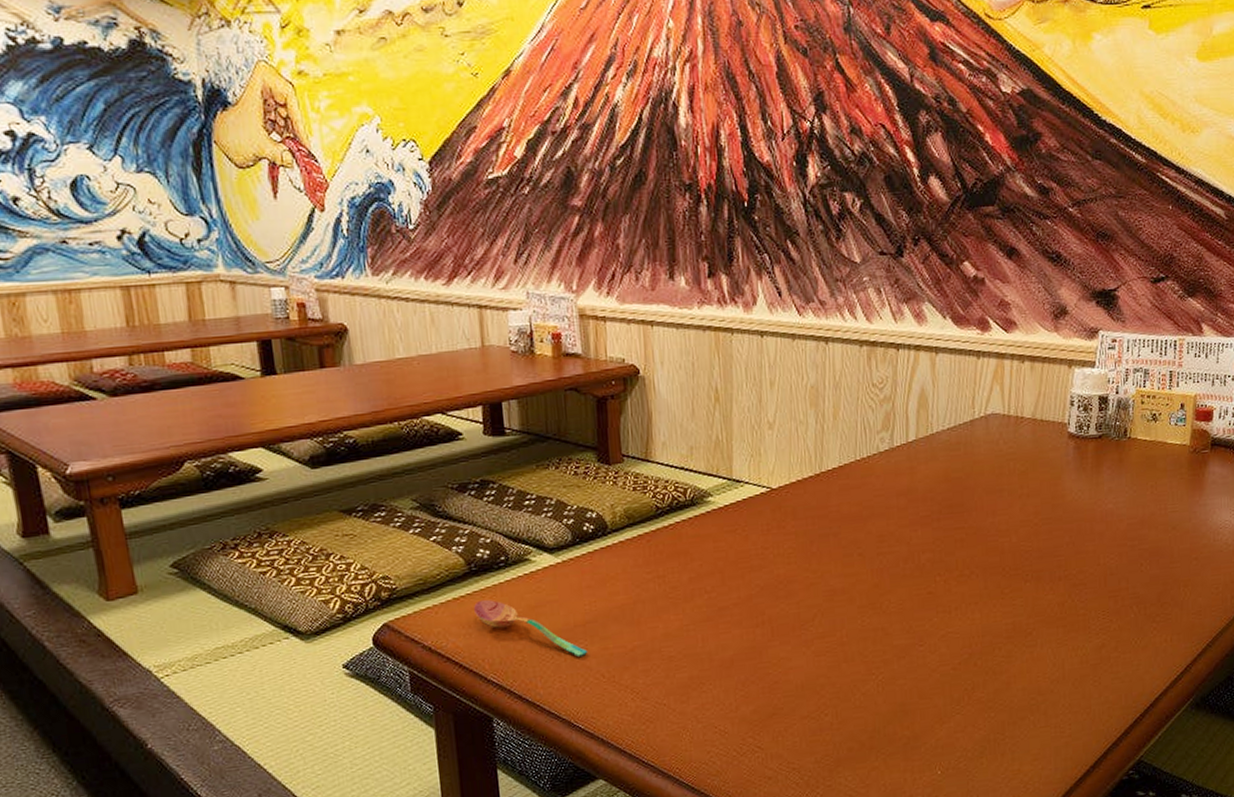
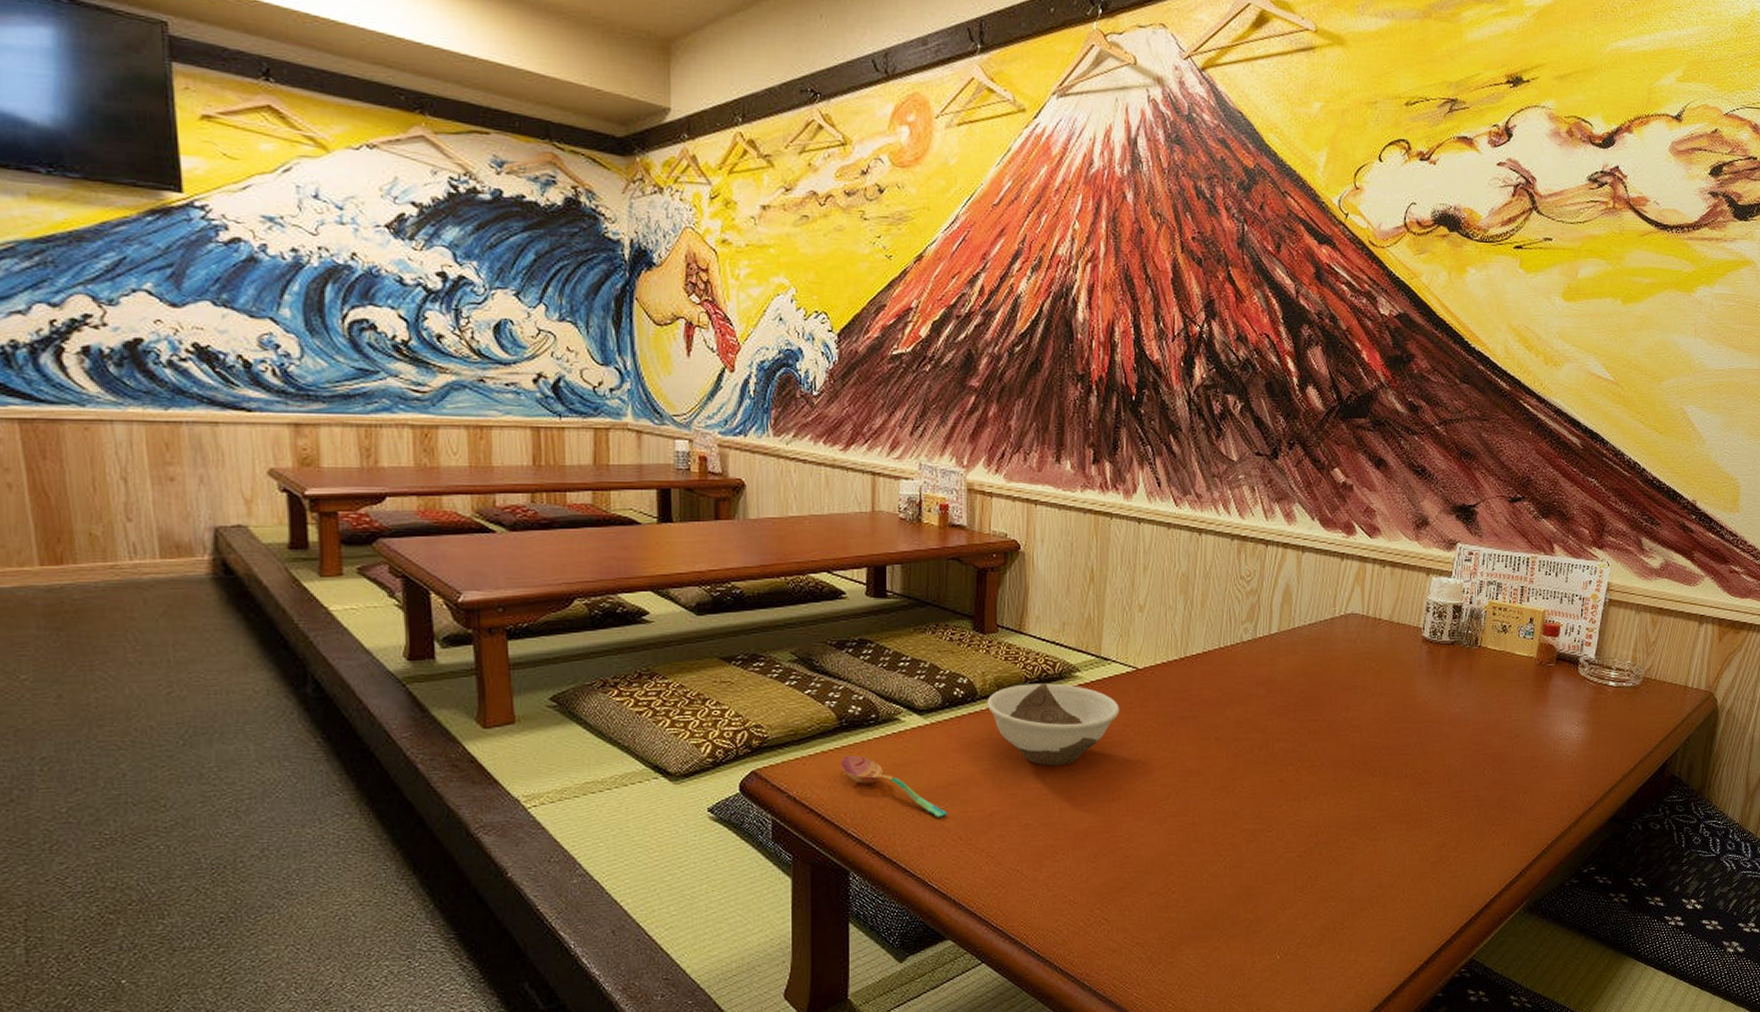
bowl: none [618,510,757,596] -> present [986,683,1120,767]

